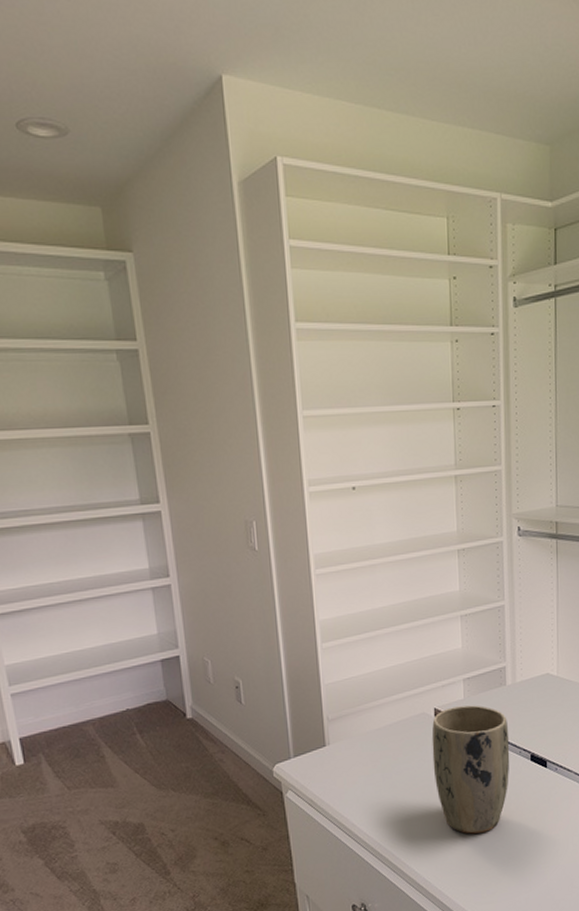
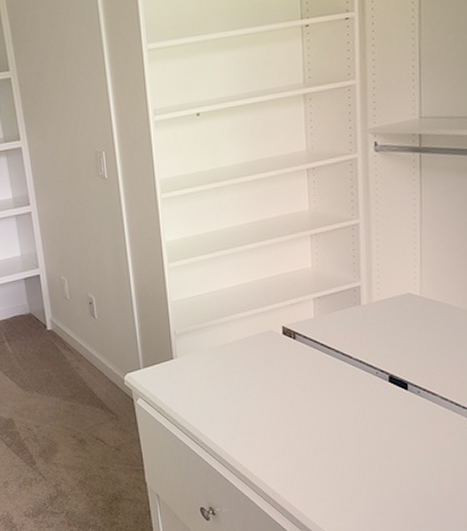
plant pot: present [431,705,510,834] -> none [279,324,365,451]

